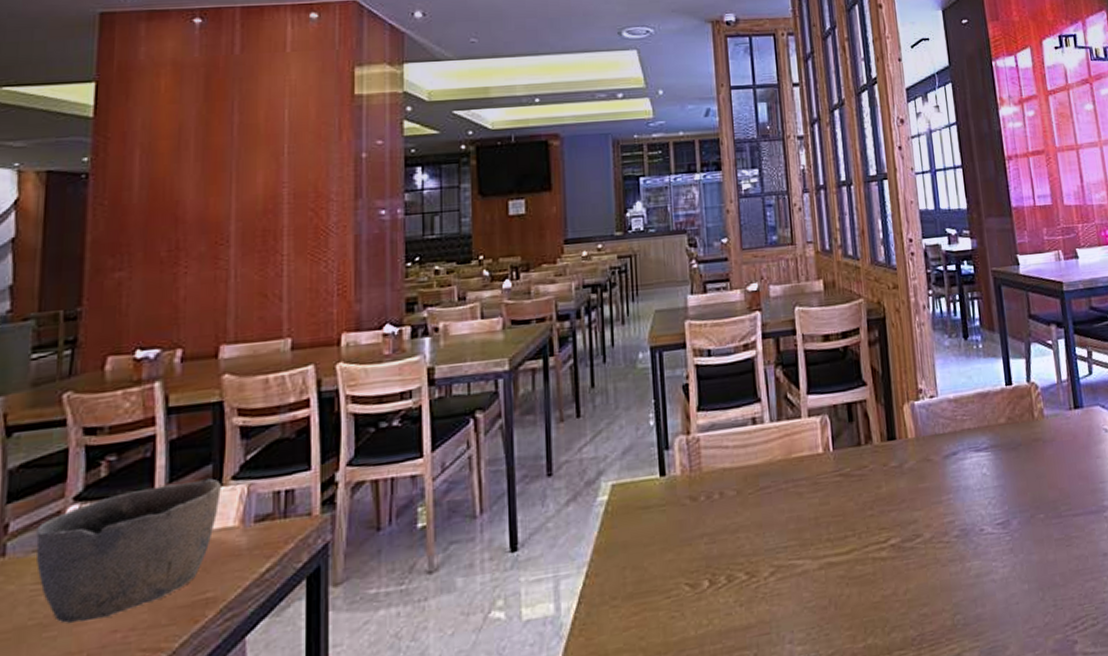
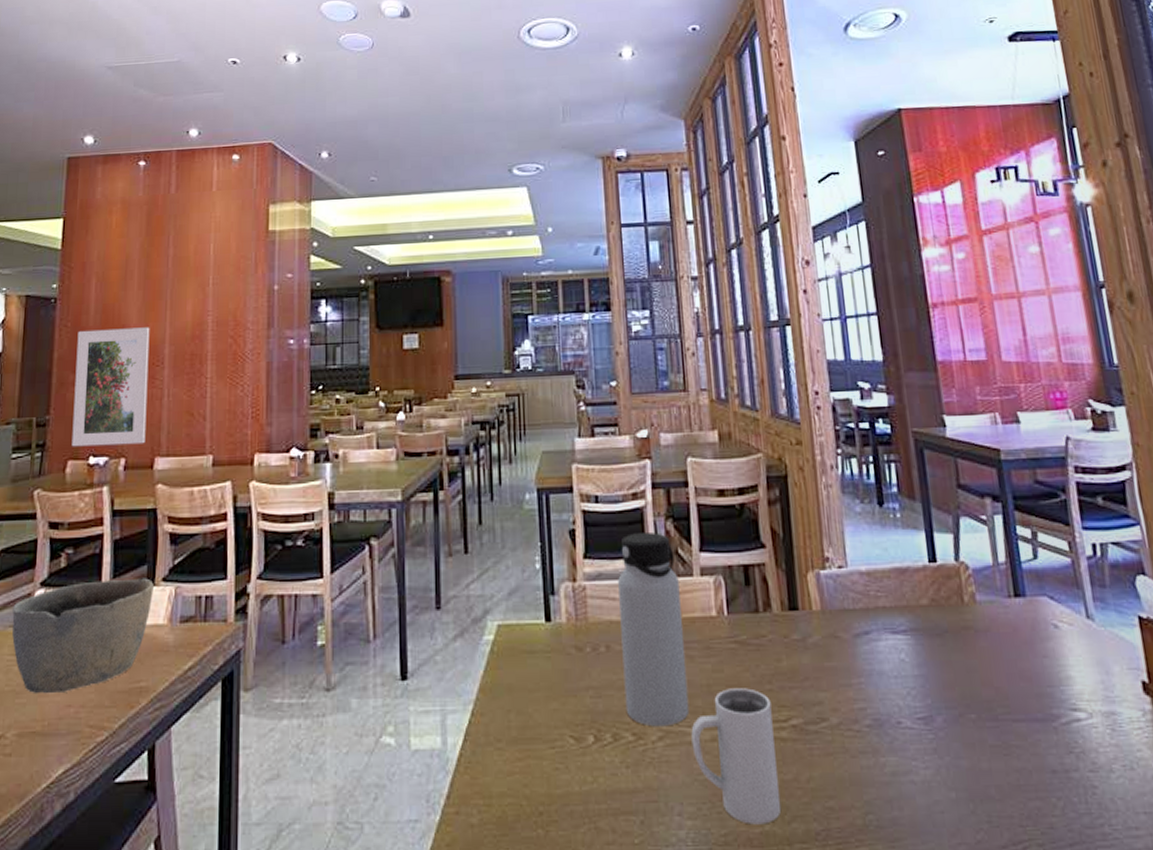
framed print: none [112,202,211,341] -> present [71,327,150,447]
water bottle: none [731,380,799,564] -> present [618,532,690,727]
mug: none [800,516,882,641] -> present [691,688,782,825]

